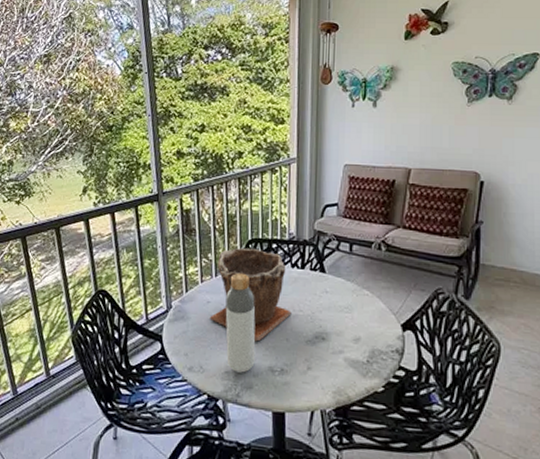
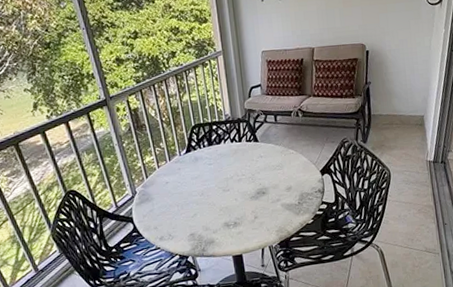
plant pot: present [209,248,292,342] -> none [169,132,236,206]
bottle: present [225,272,256,373] -> none [181,153,213,233]

